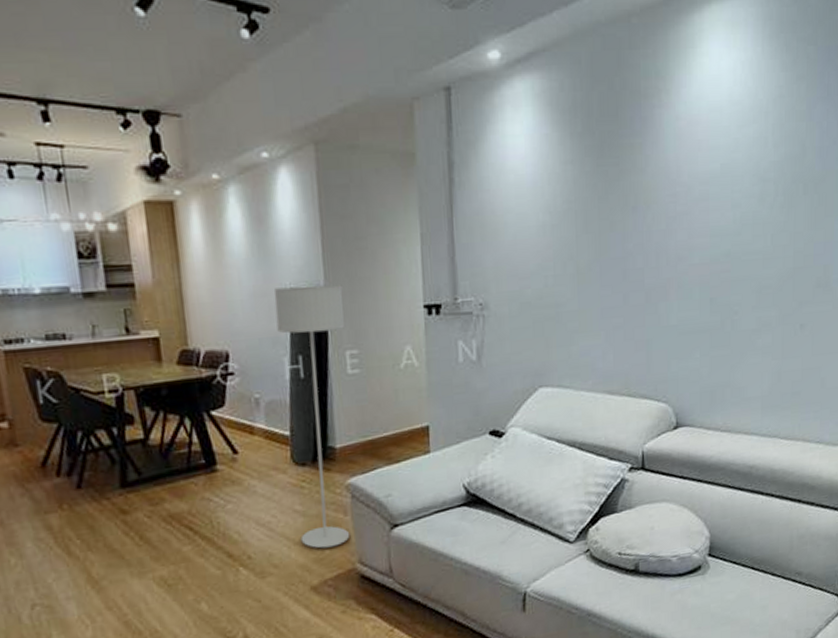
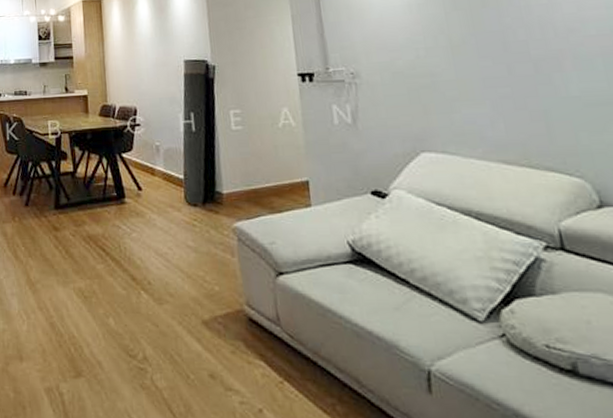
floor lamp: present [274,285,350,549] -> none [171,57,238,285]

